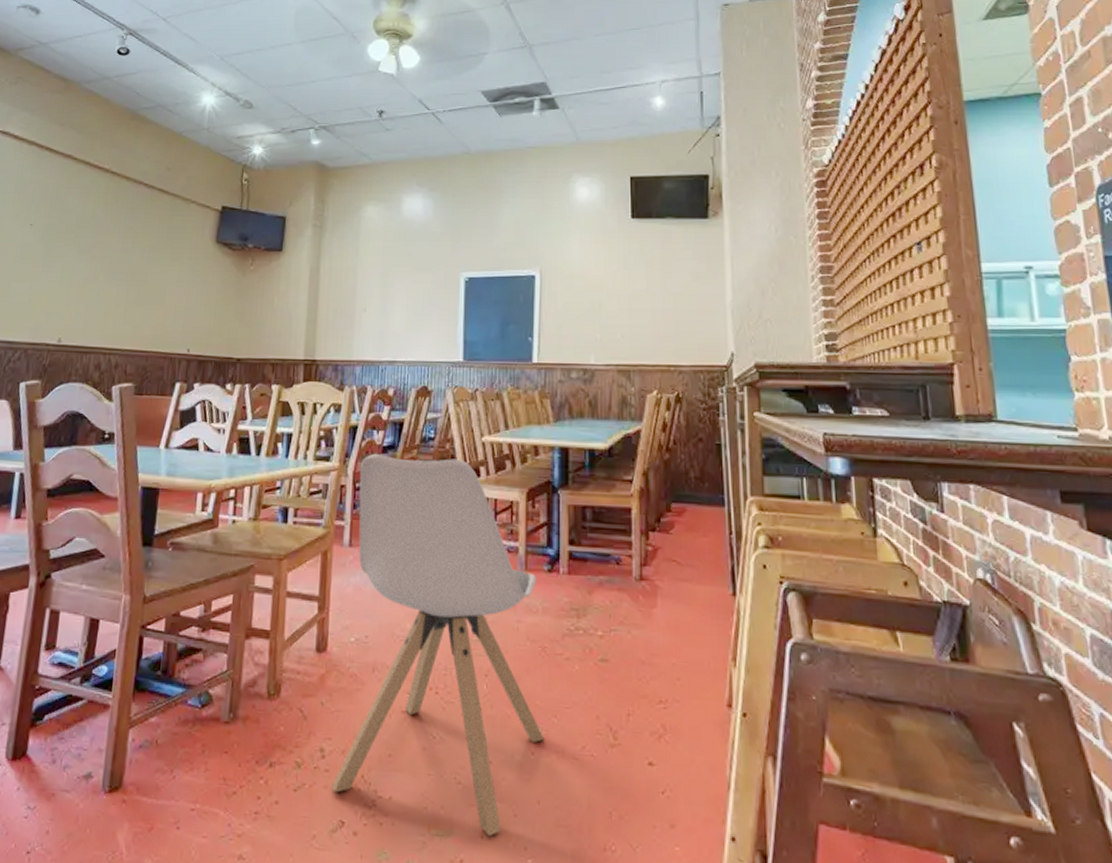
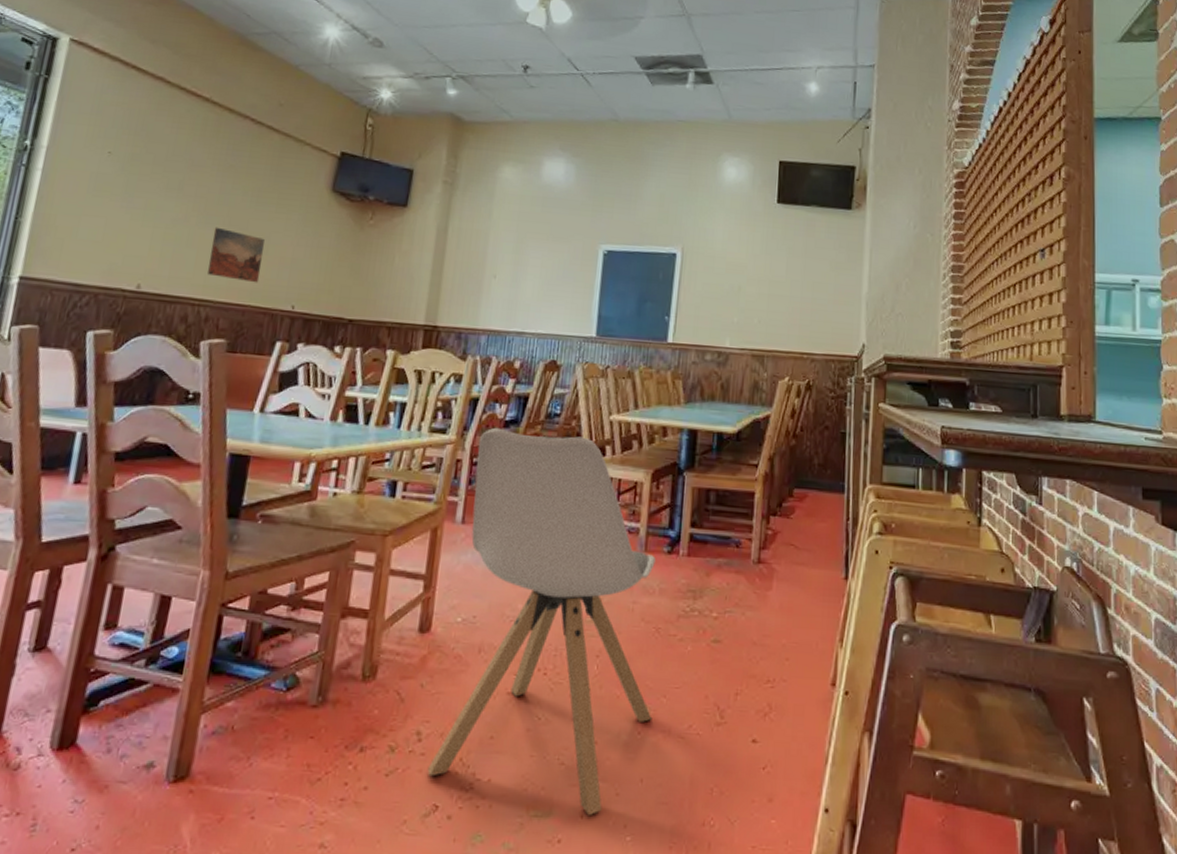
wall art: none [115,282,162,331] -> present [208,227,265,283]

